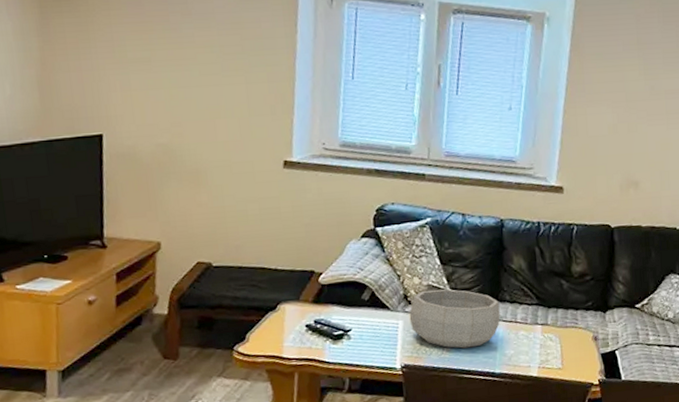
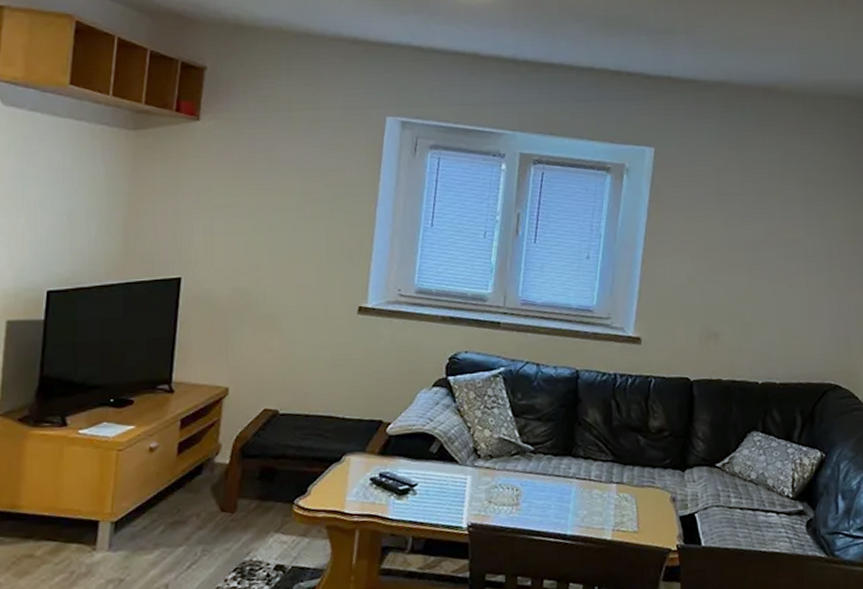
decorative bowl: present [409,289,501,349] -> none [478,442,574,507]

